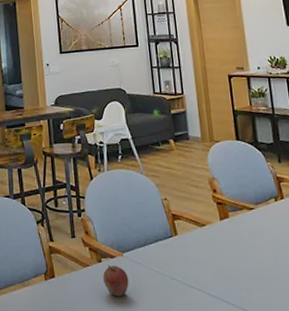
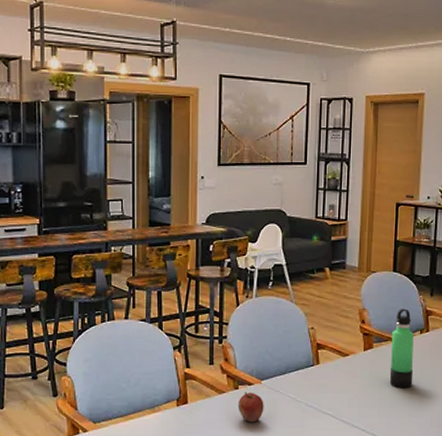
thermos bottle: none [246,176,277,259] -> present [389,308,414,388]

